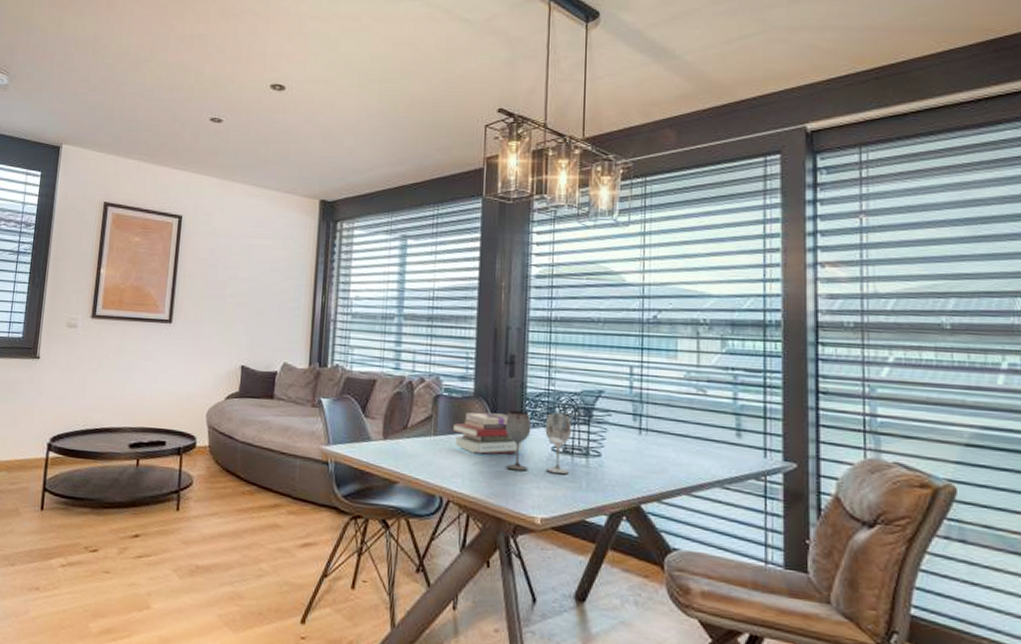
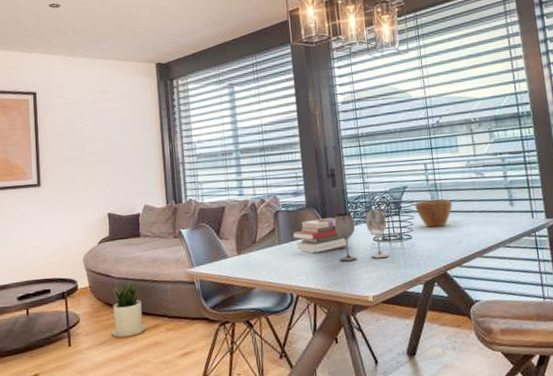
planter: none [225,447,266,513] -> present [111,280,147,338]
bowl: none [610,412,659,448] -> present [414,199,452,228]

